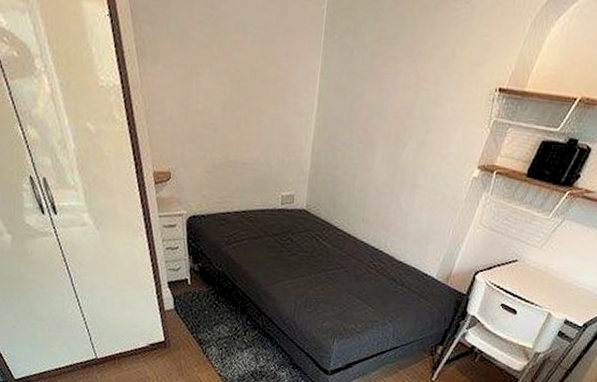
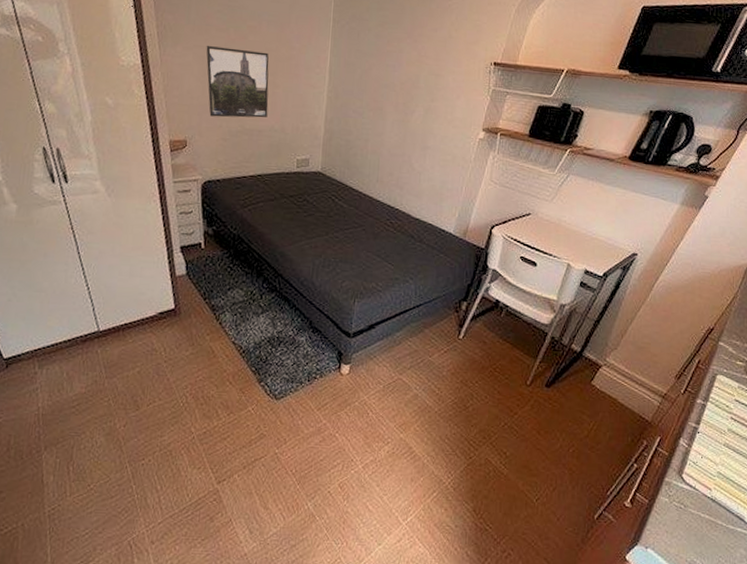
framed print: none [187,63,255,149] -> present [206,45,269,118]

